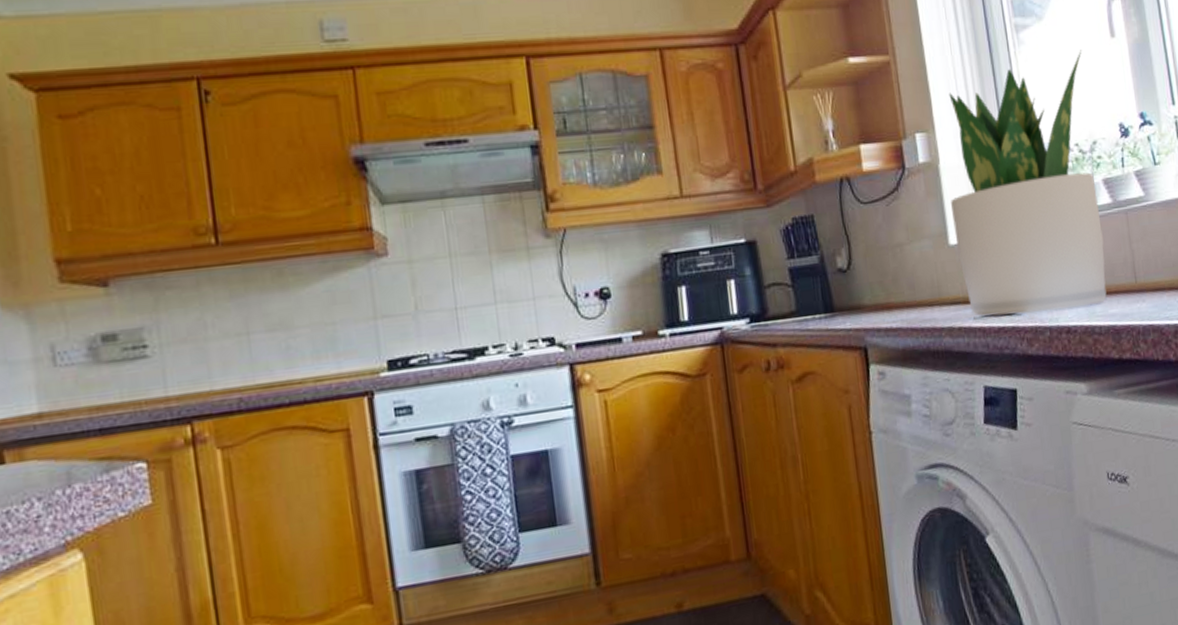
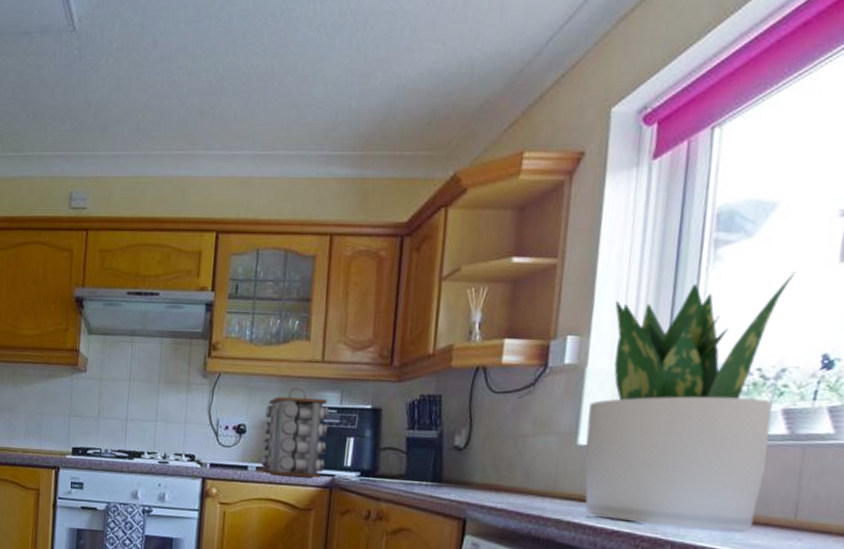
spice rack: none [628,229,710,343] -> present [261,386,329,479]

